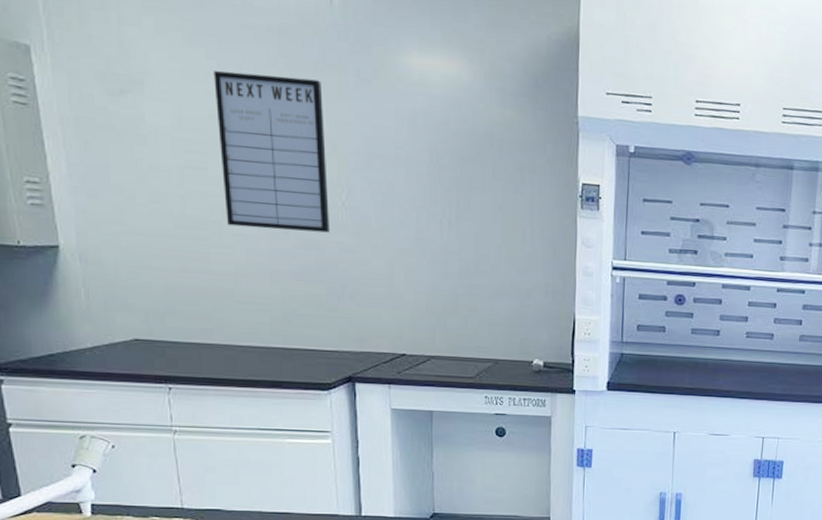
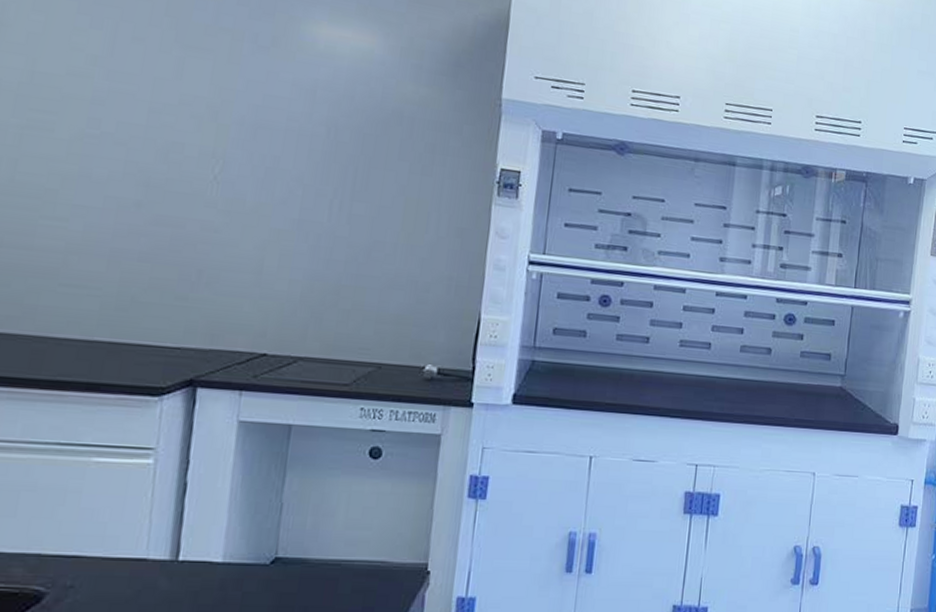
writing board: present [214,71,331,233] -> none [66,26,210,209]

